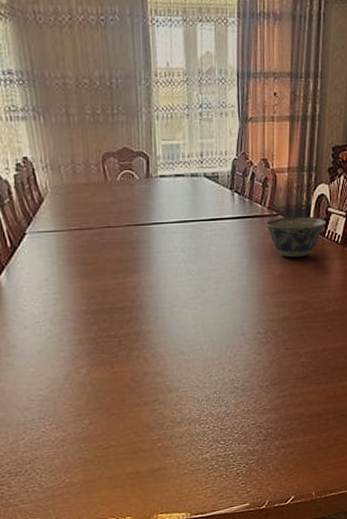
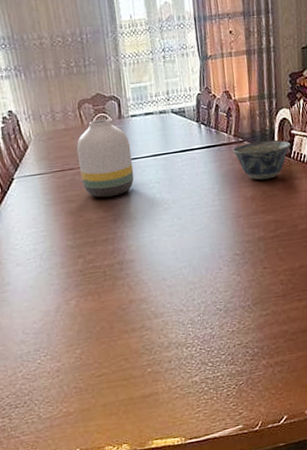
vase: none [97,176,159,263] -> present [76,118,134,198]

